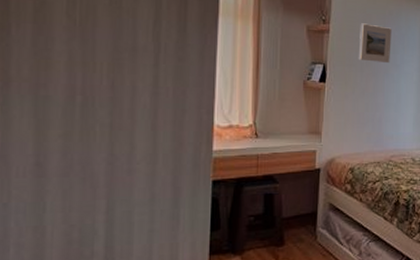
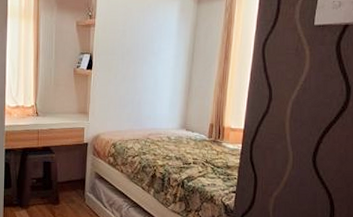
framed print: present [358,23,392,63] -> none [120,16,150,51]

